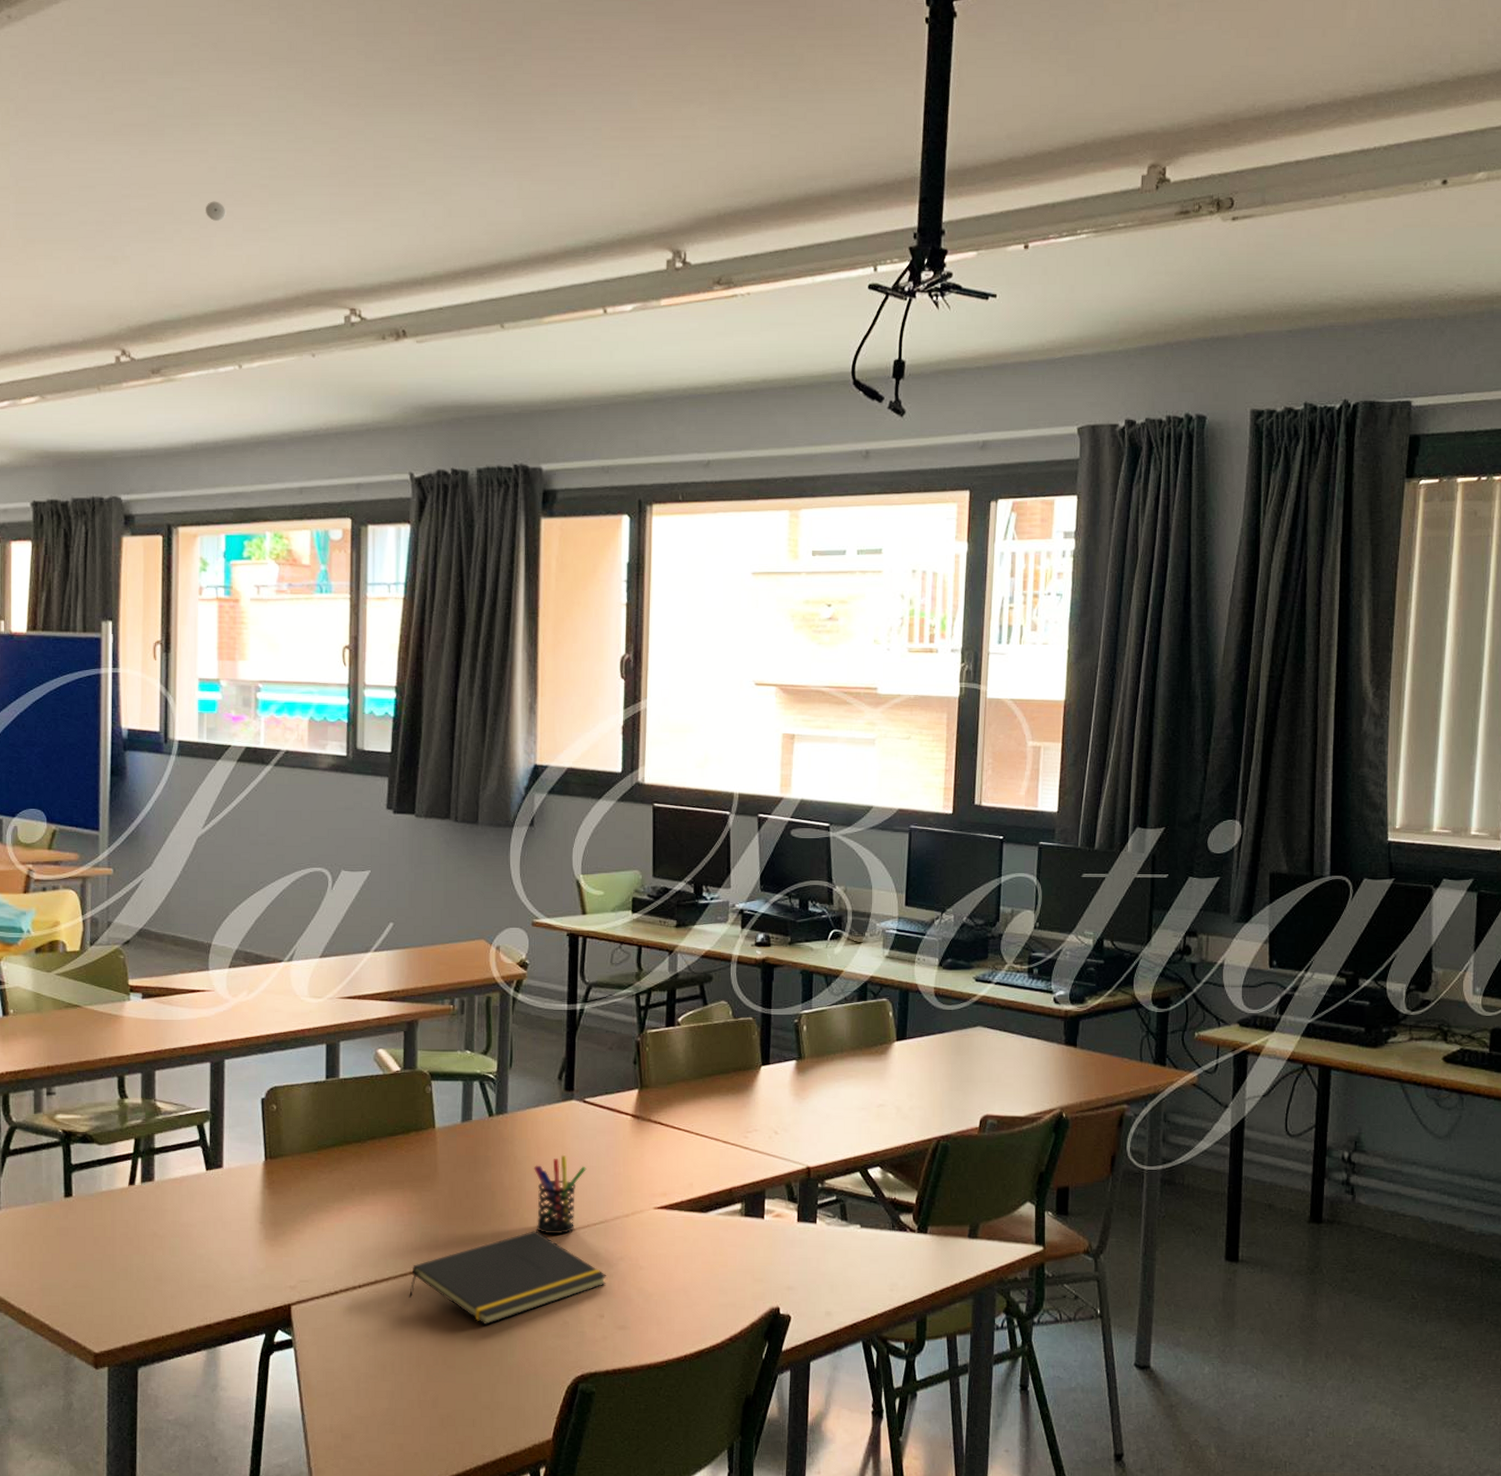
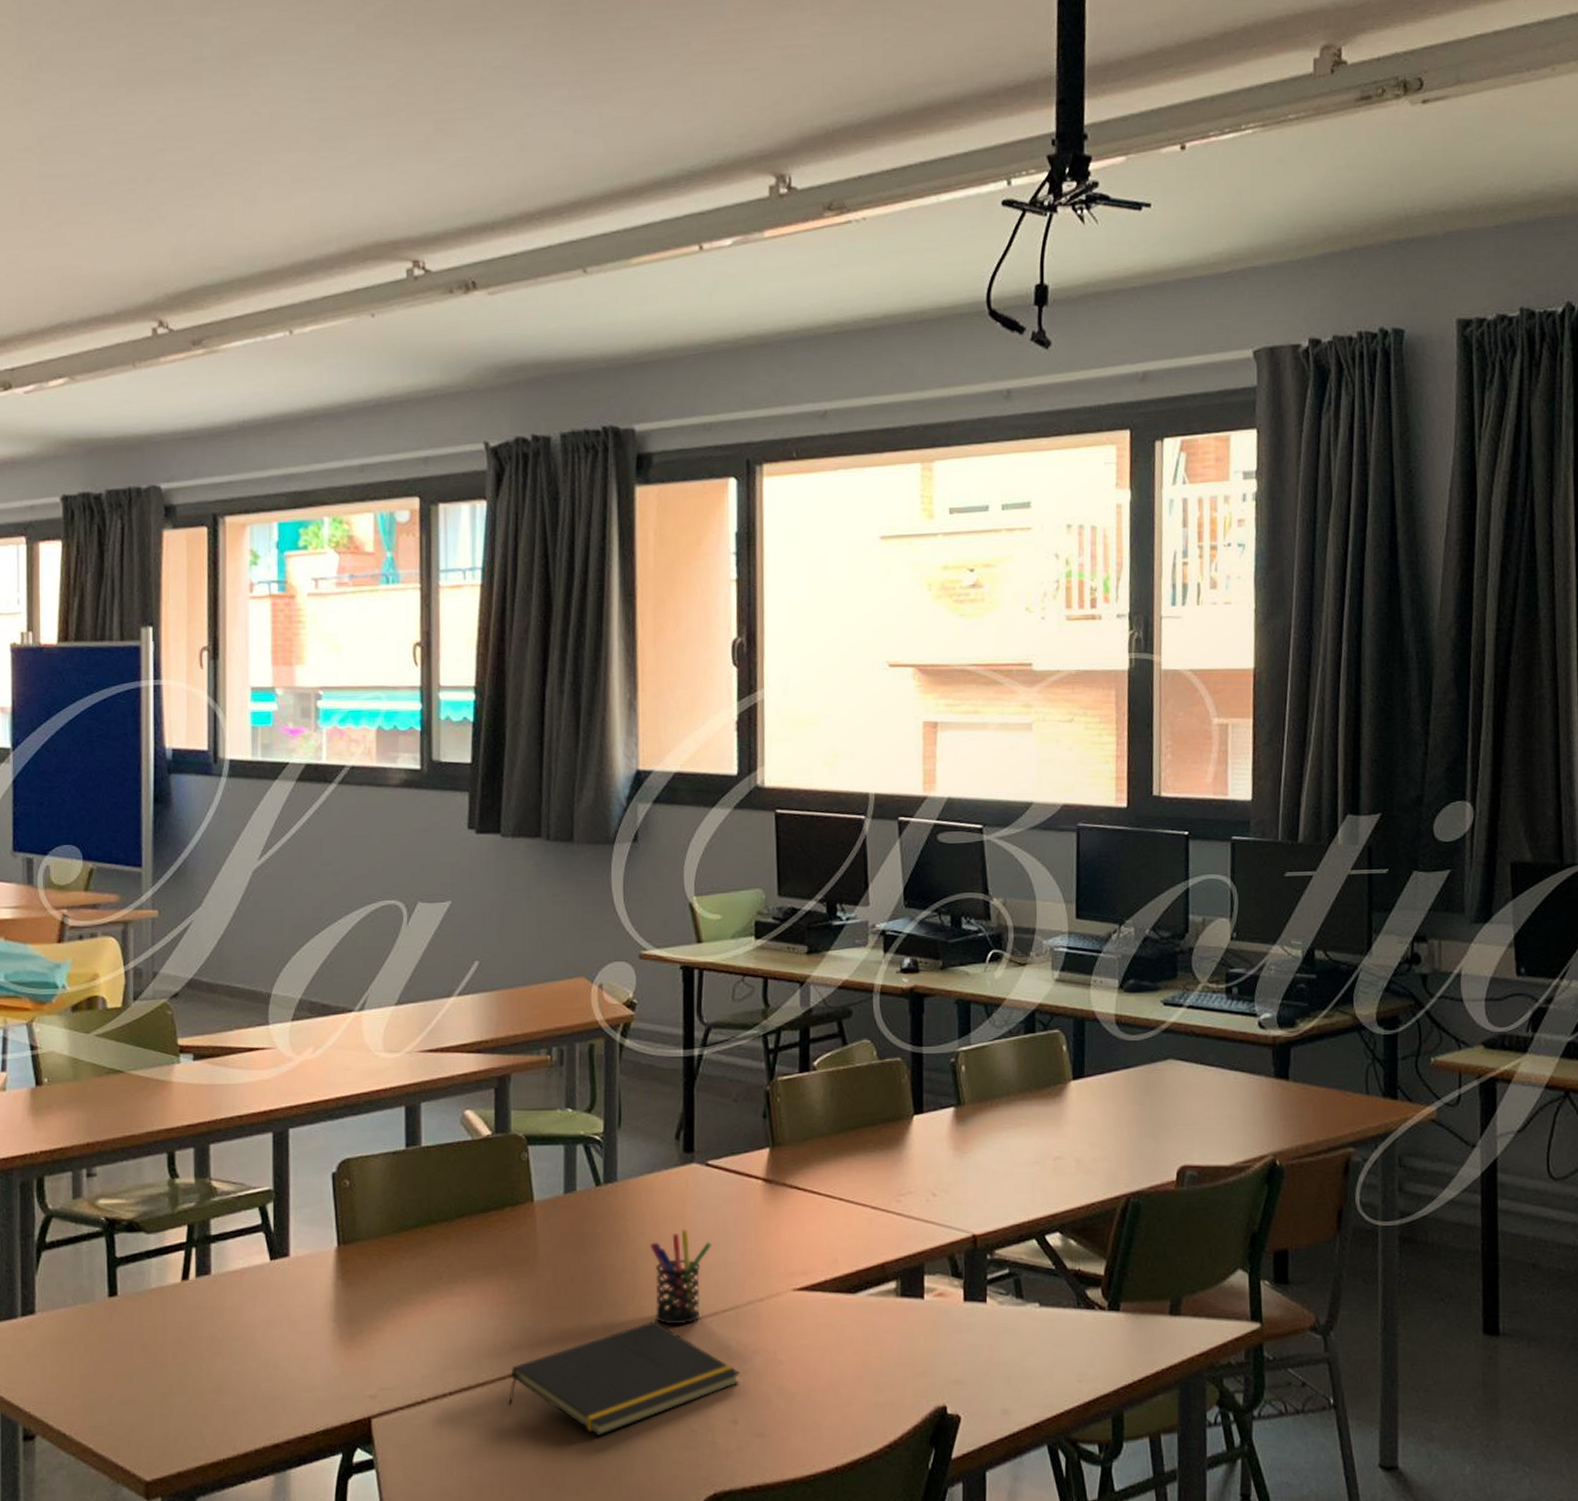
smoke detector: present [206,201,226,222] -> none [249,149,272,173]

